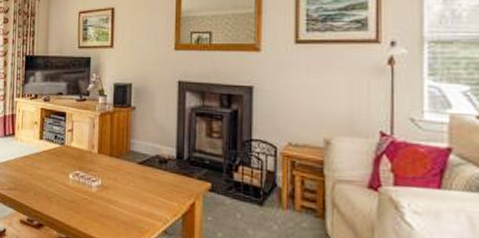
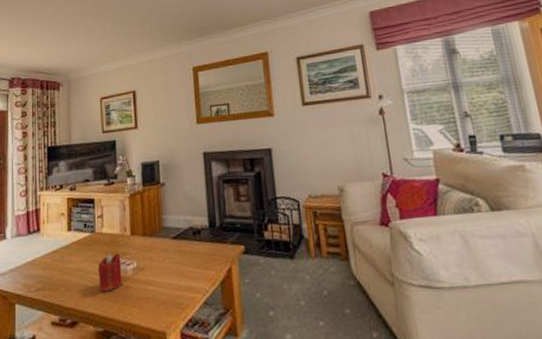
candle: none [64,167,87,203] -> present [97,253,122,292]

